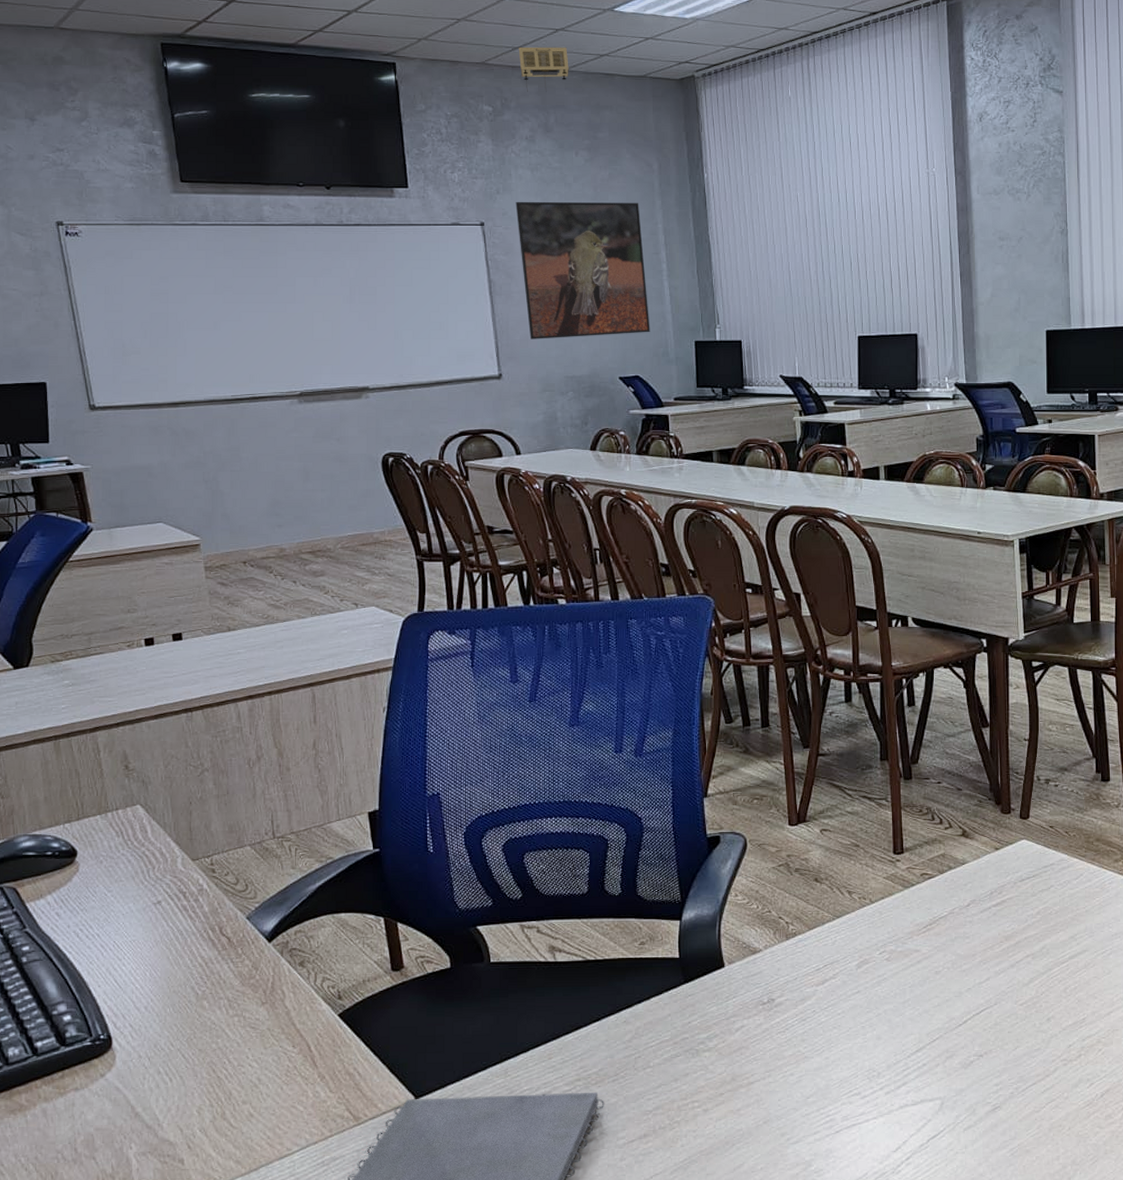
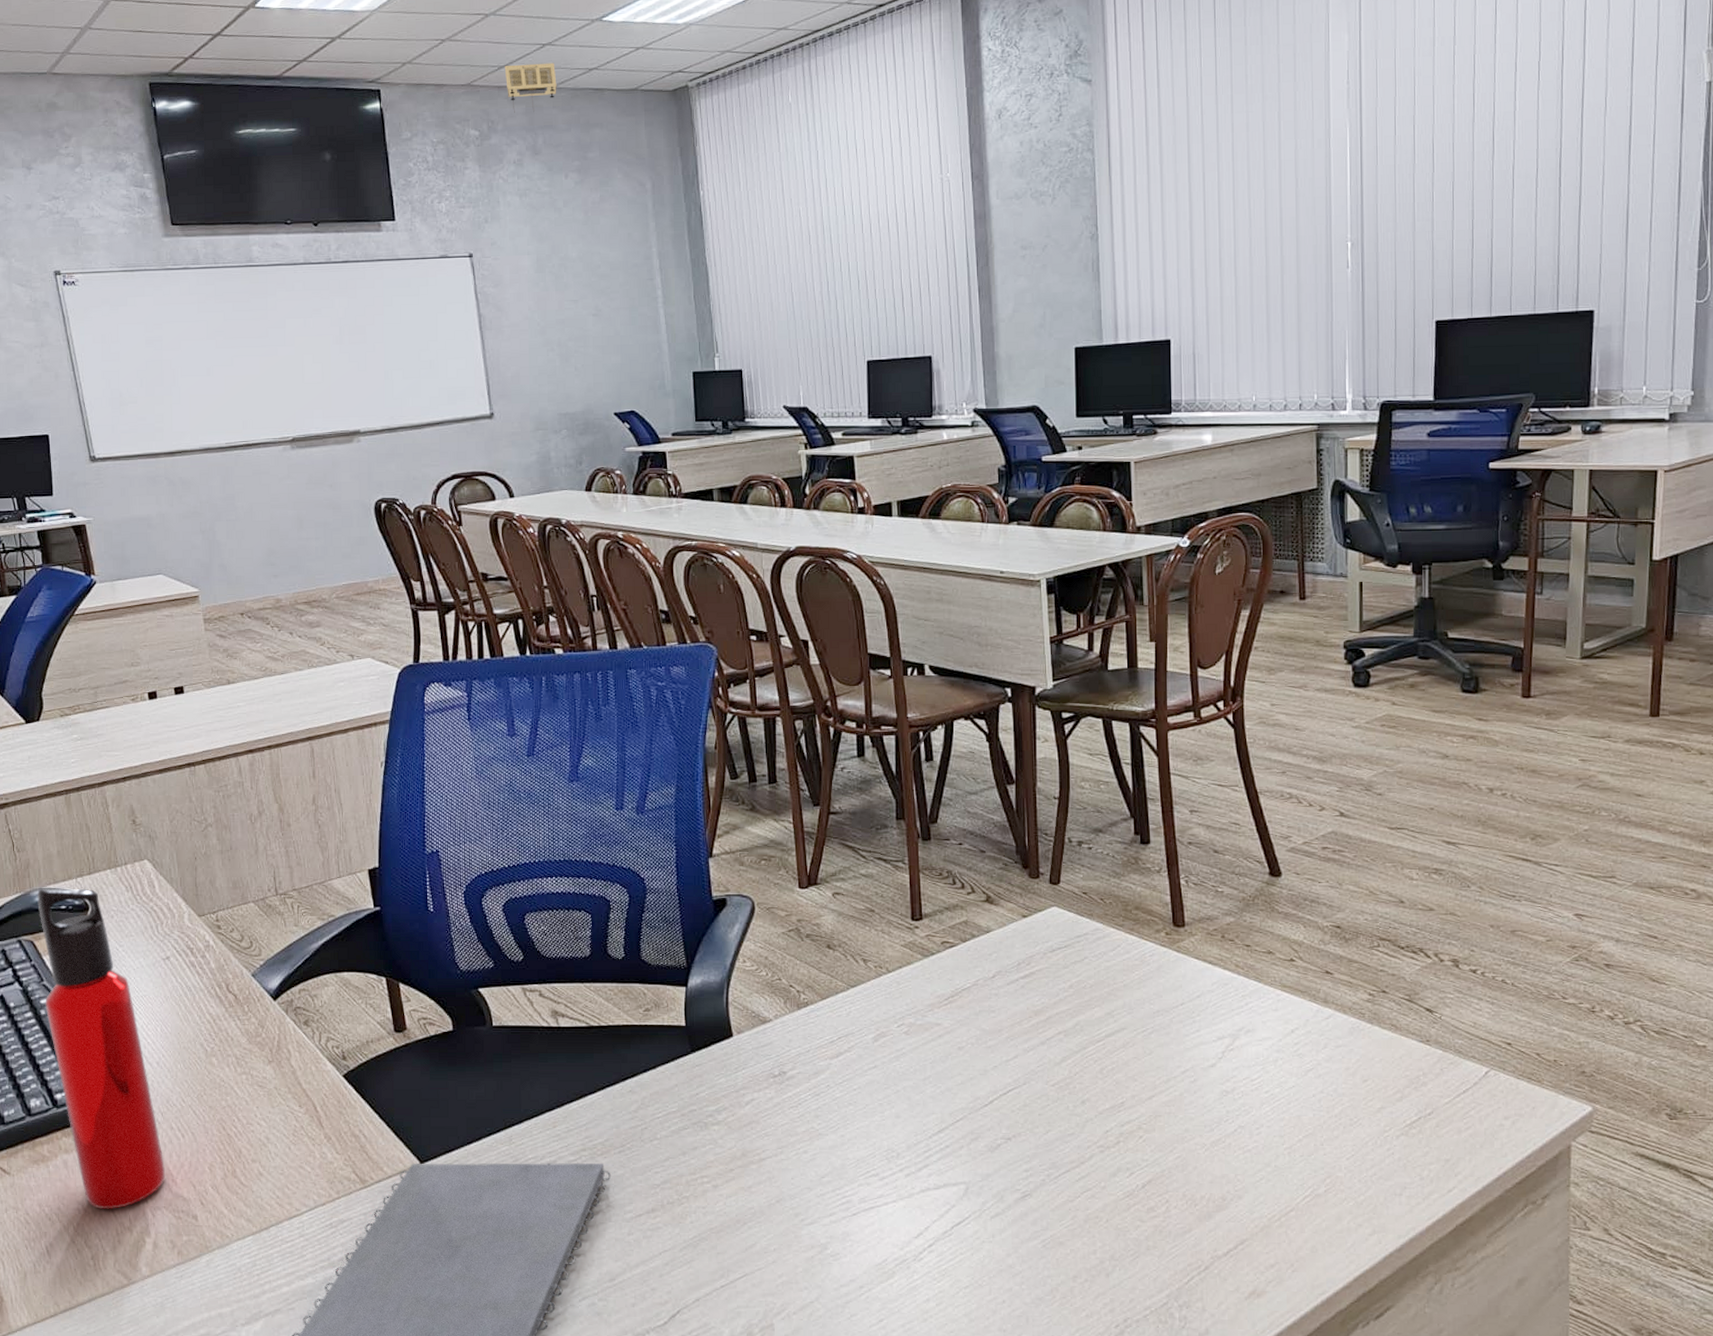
water bottle: none [20,833,152,1157] -> present [36,887,166,1209]
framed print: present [515,201,650,339] -> none [504,226,646,376]

